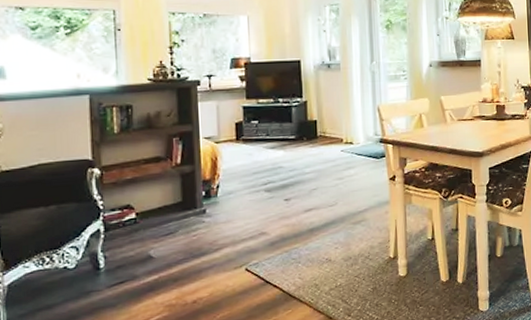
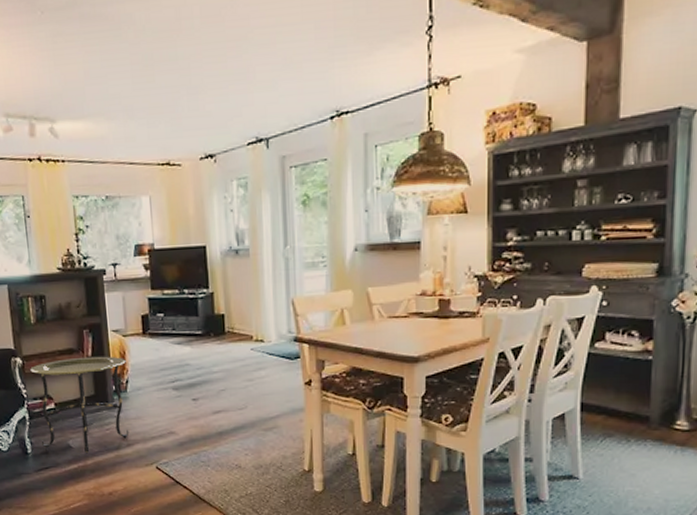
side table: none [109,162,218,263] -> present [30,356,130,454]

